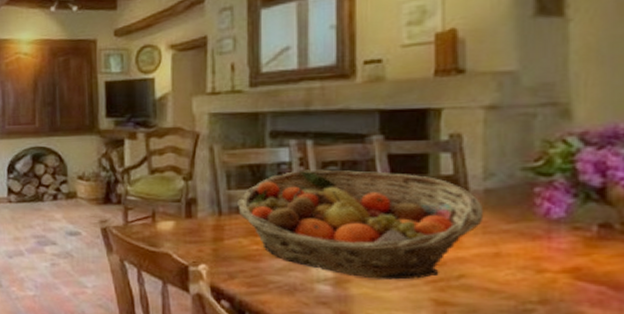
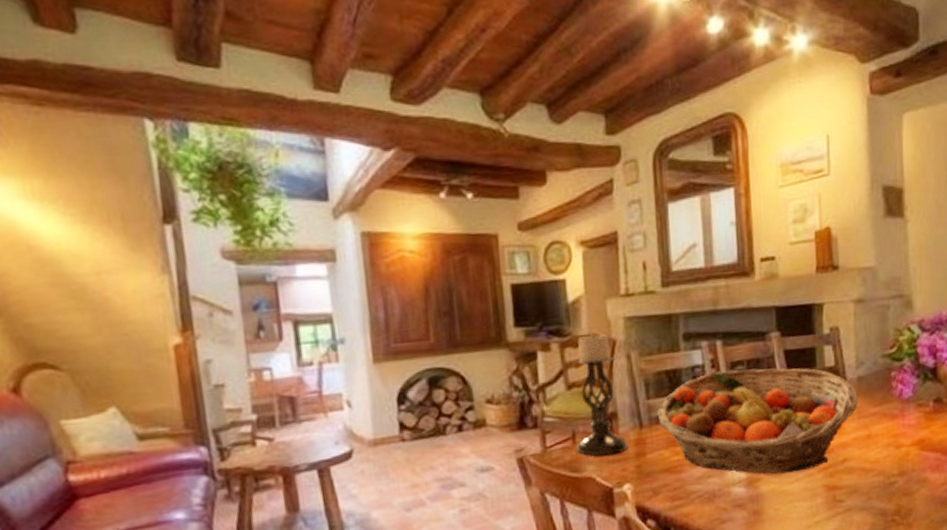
candle holder: none [156,124,206,236] -> present [574,331,629,456]

